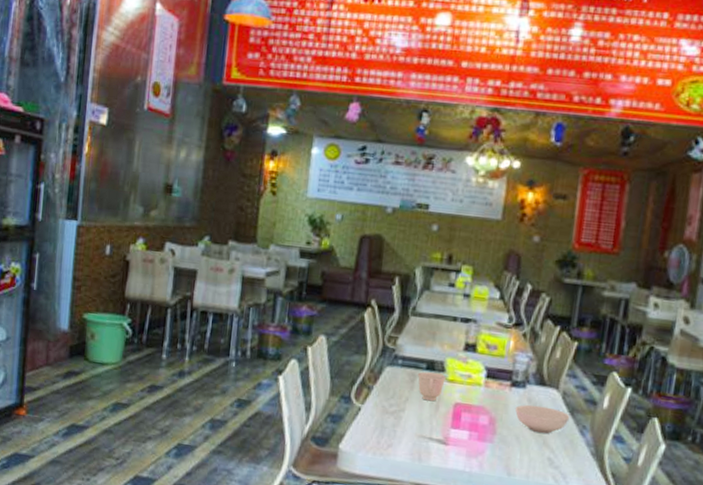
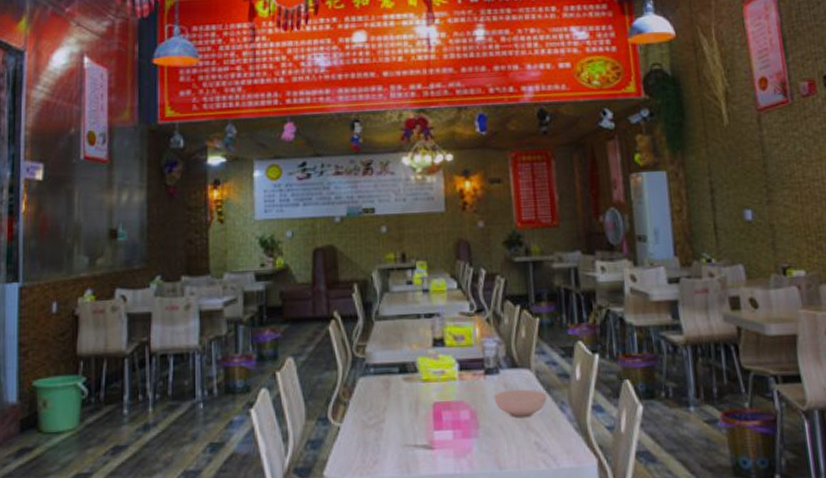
teacup: present [417,371,447,402] -> none [391,375,421,406]

